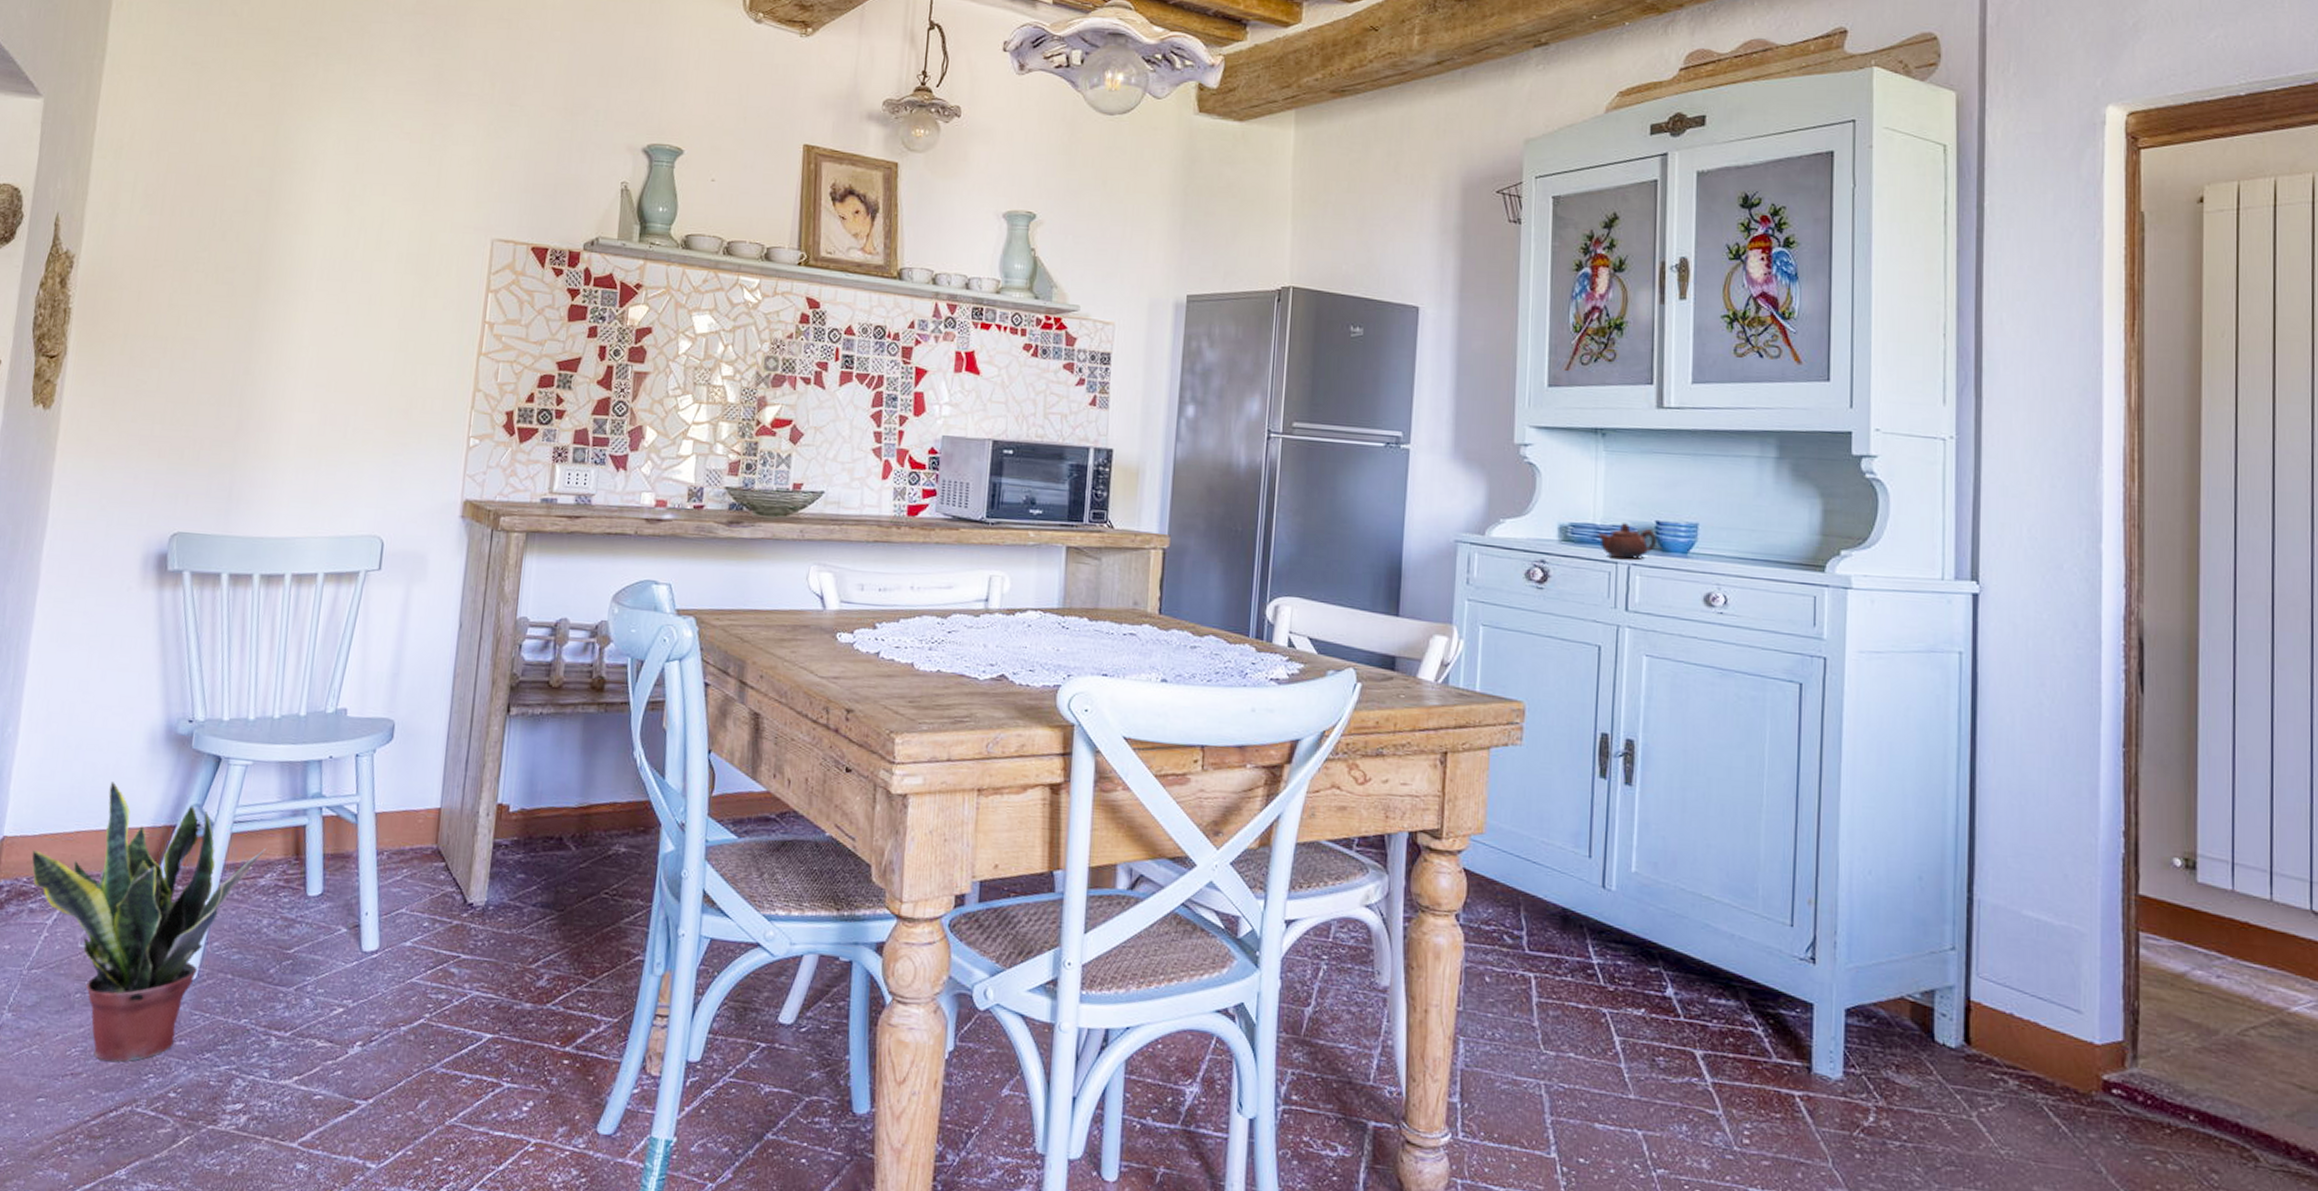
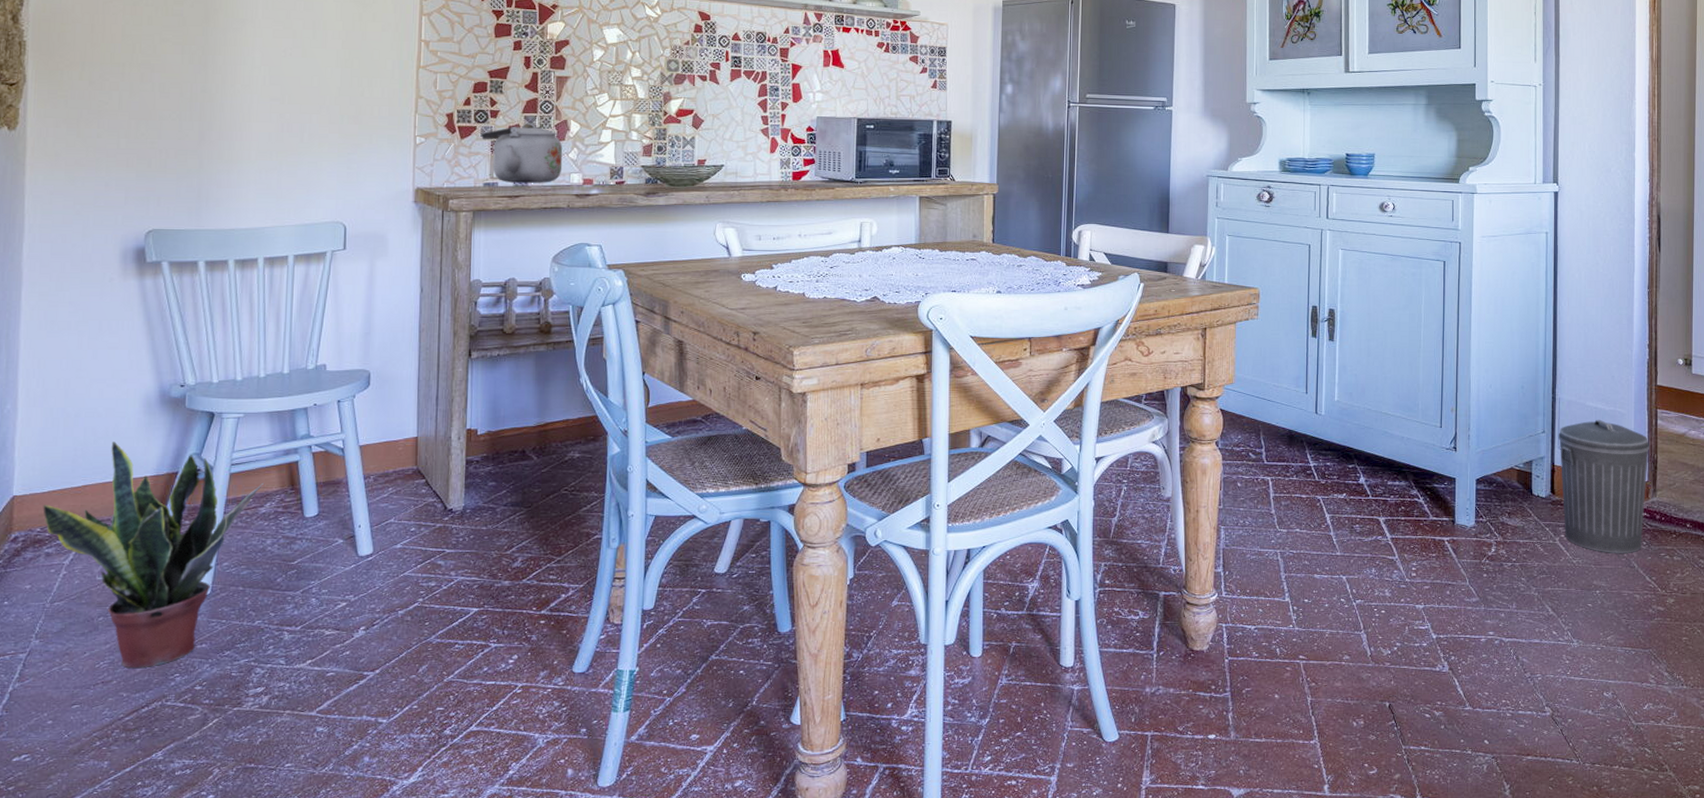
kettle: none [543,427,635,503] -> present [481,123,563,184]
teapot: present [1596,523,1656,559] -> none [1306,156,1346,182]
trash can: none [1976,937,2127,1150] -> present [1558,419,1650,553]

